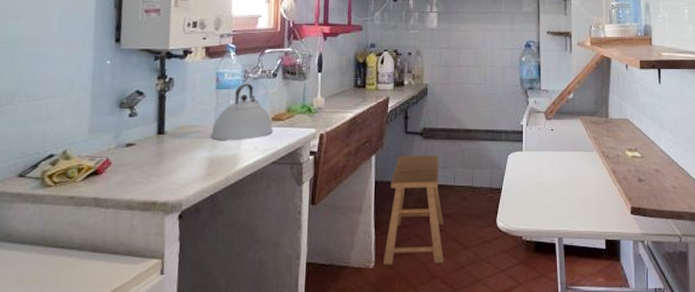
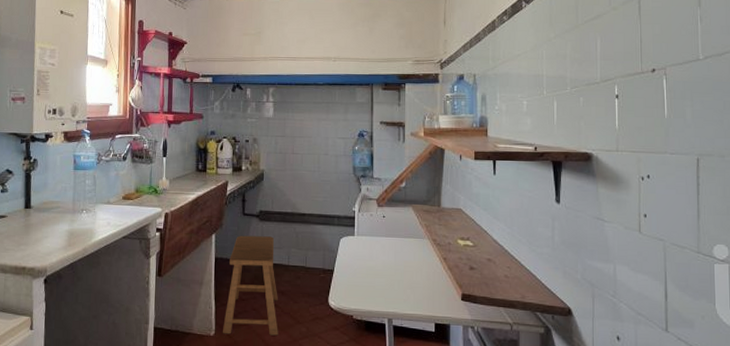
kettle: present [211,83,273,141] -> none [70,165,124,217]

